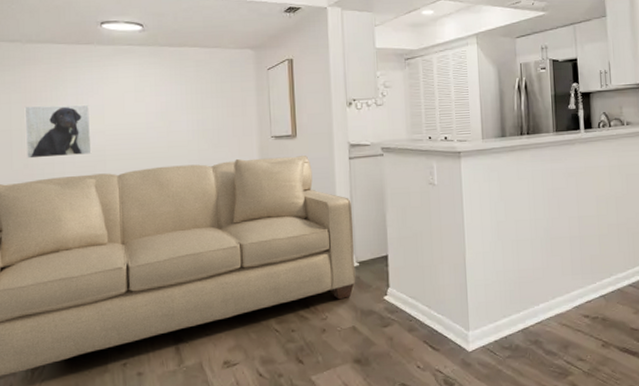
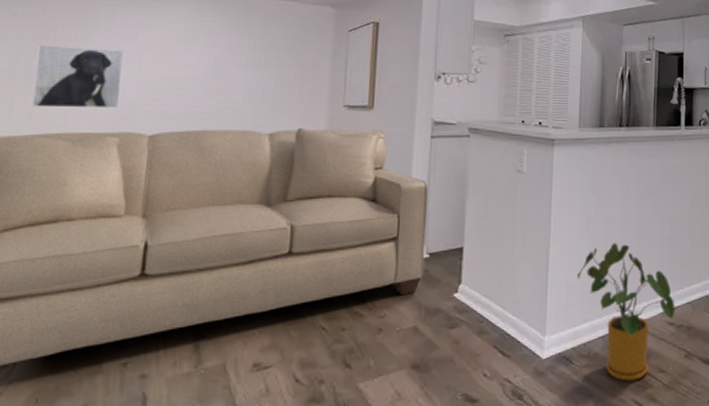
house plant: none [493,244,589,370] -> present [577,243,675,381]

